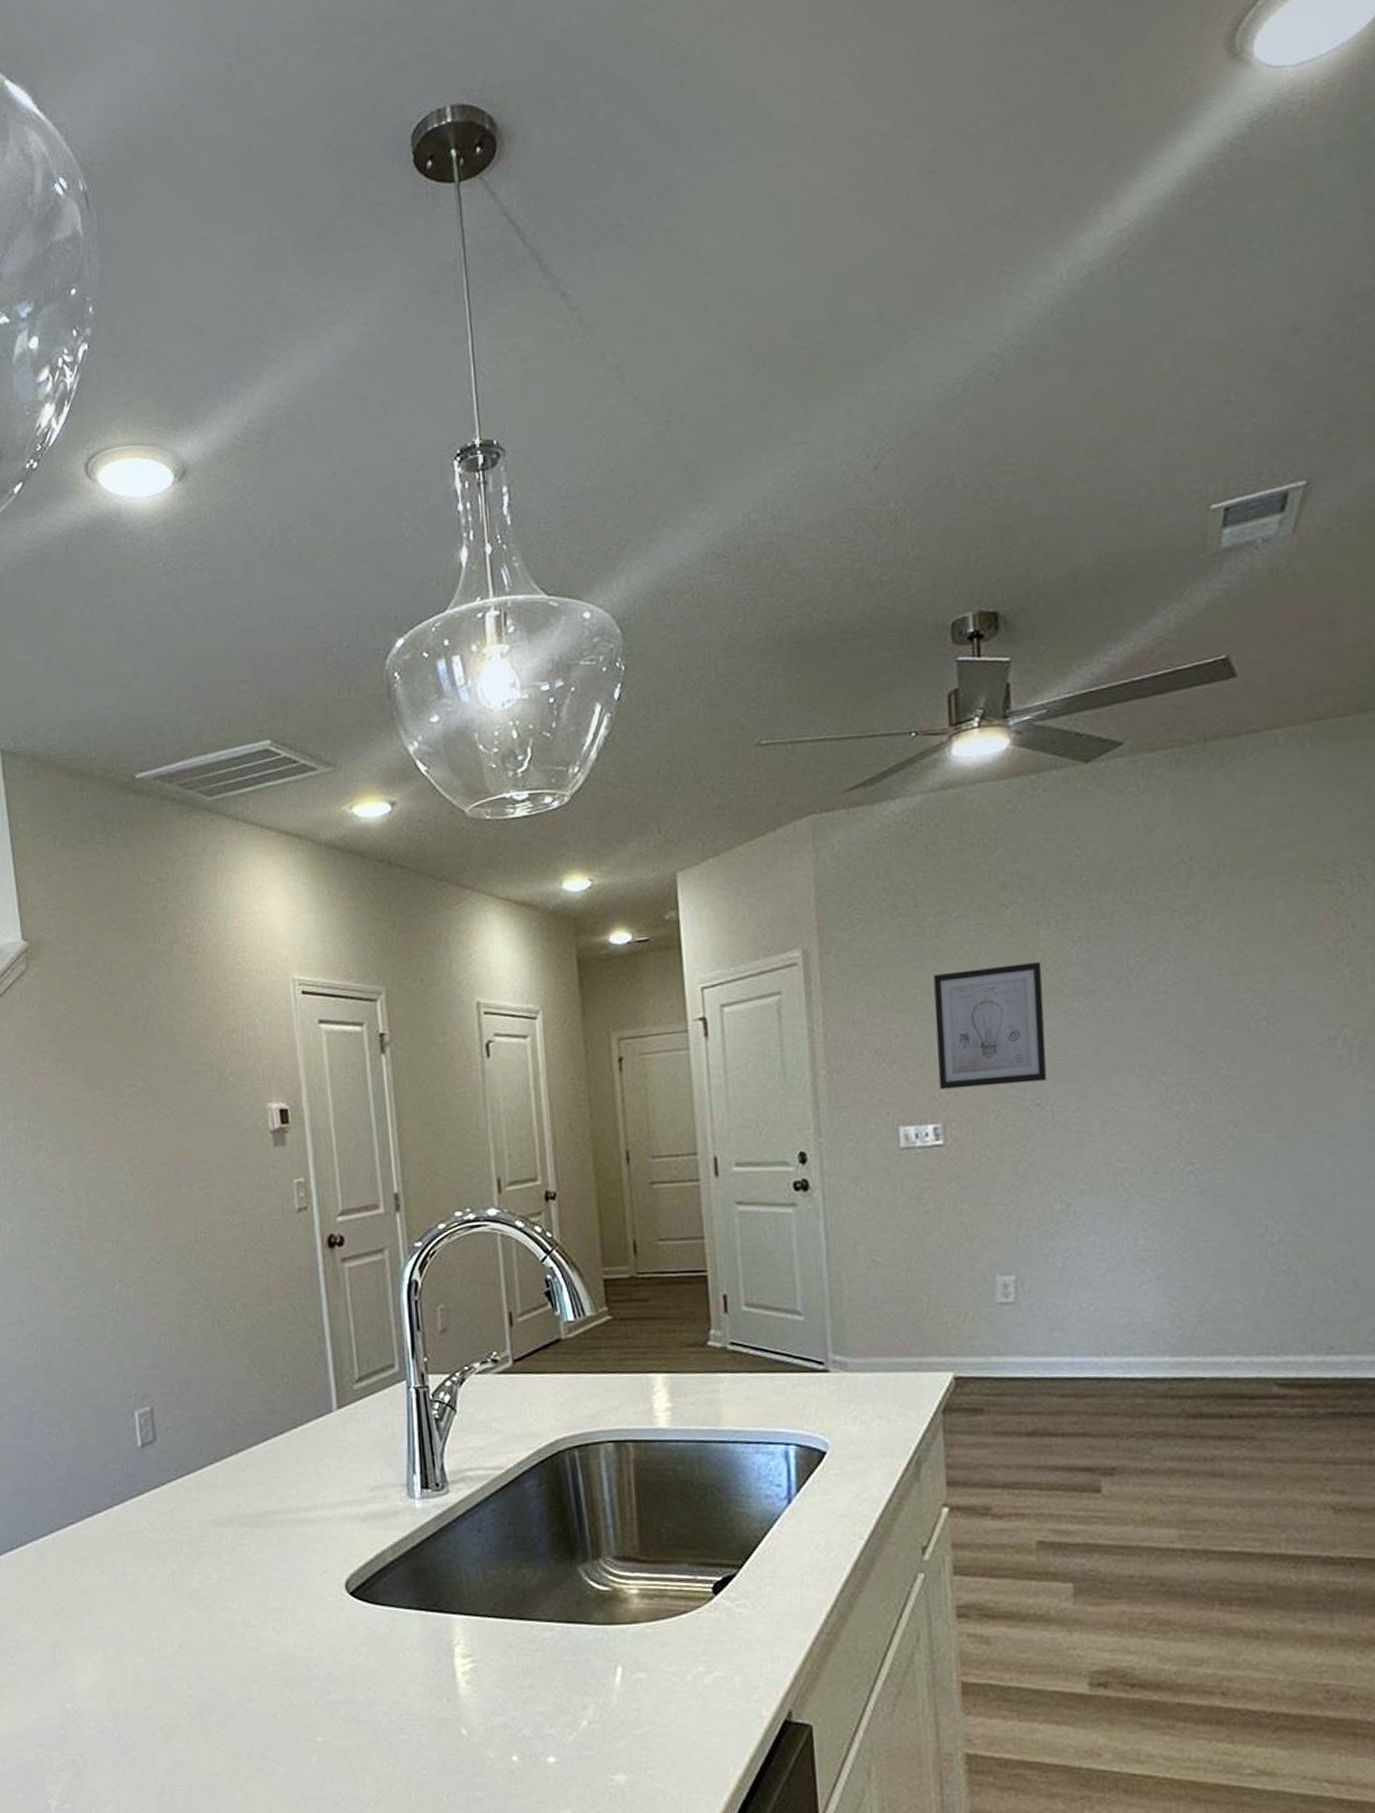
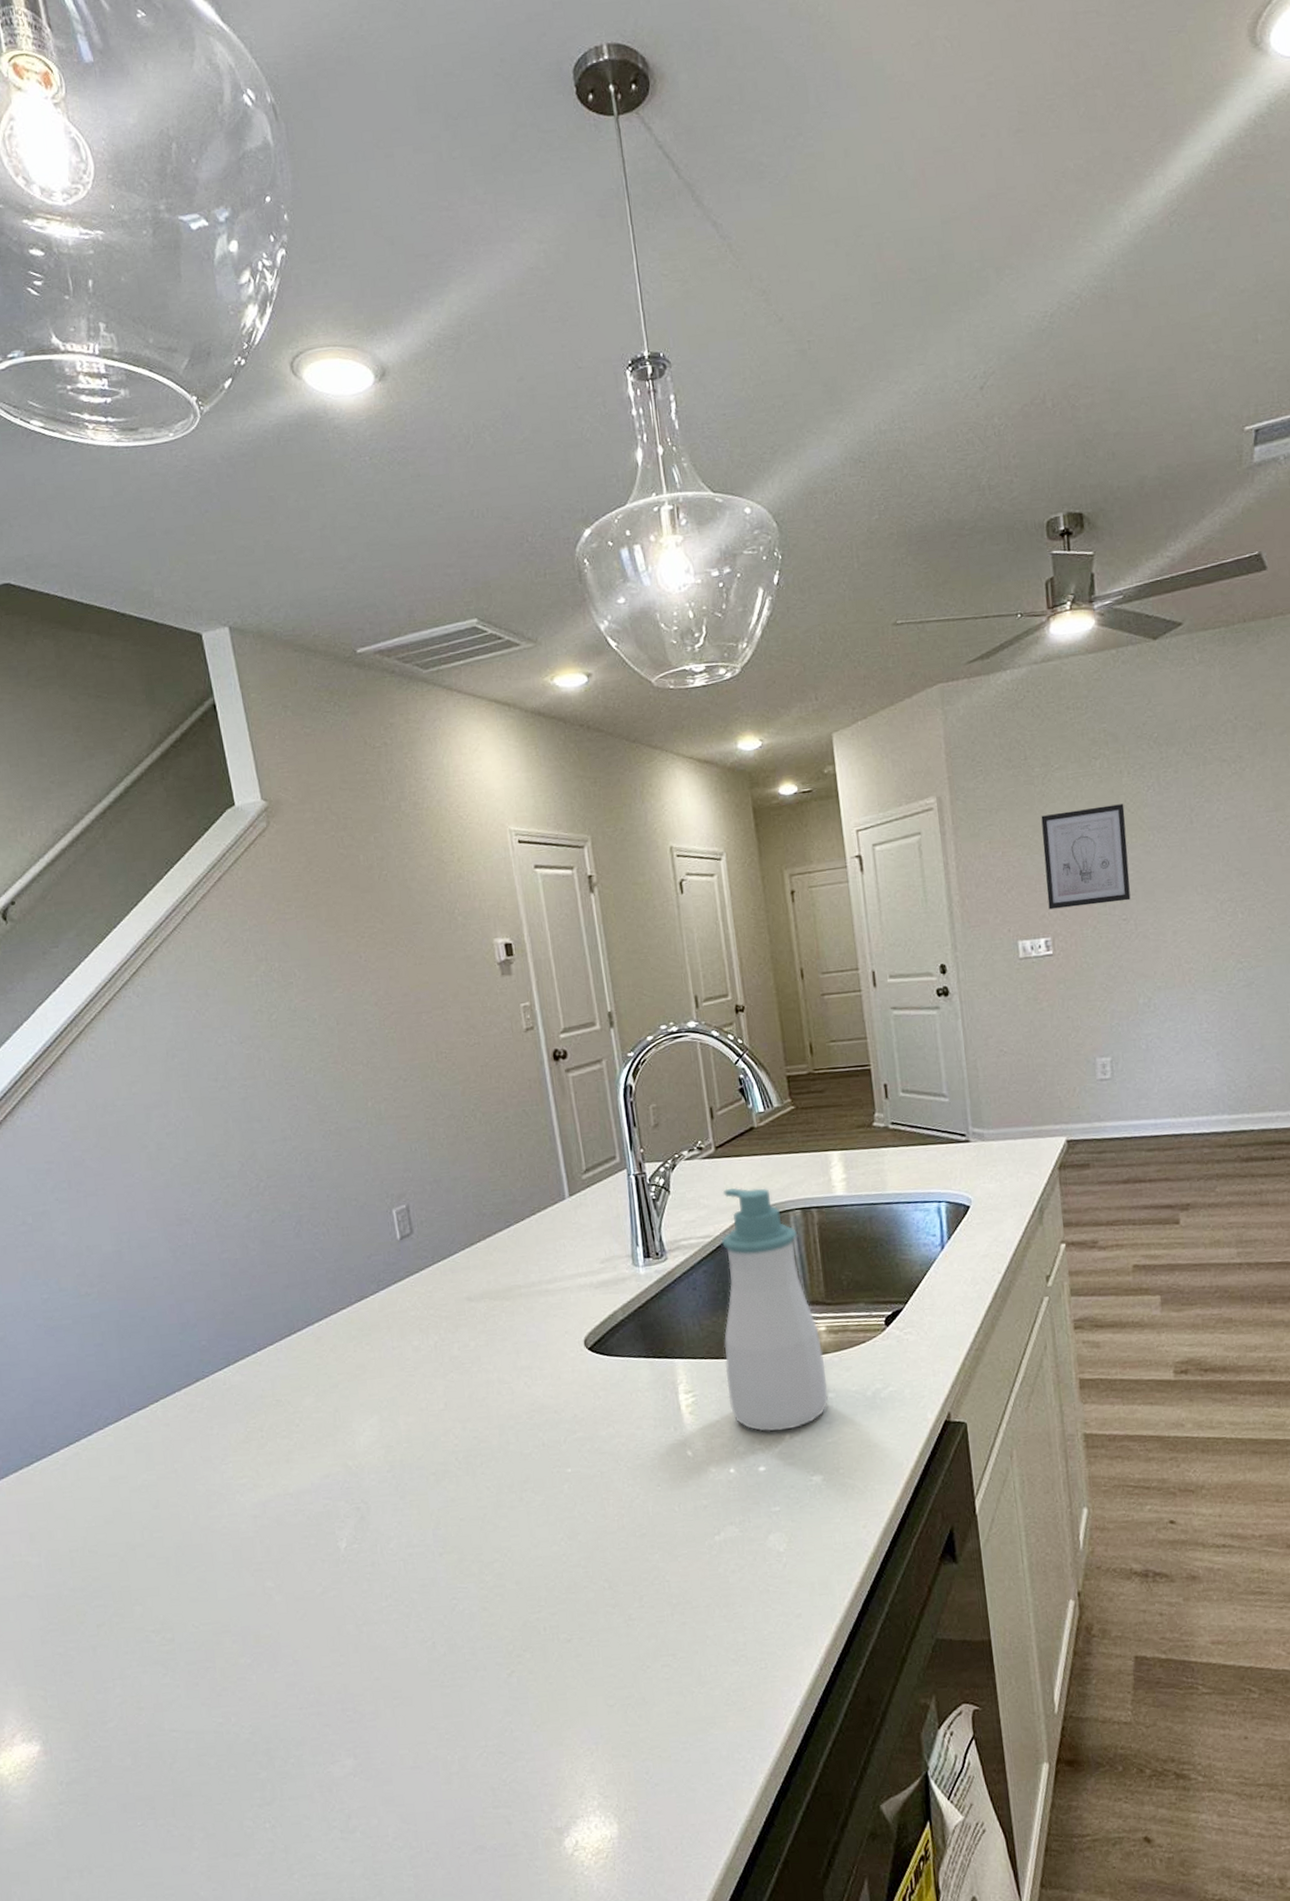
soap bottle: none [512,1410,639,1715] -> present [721,1187,829,1432]

